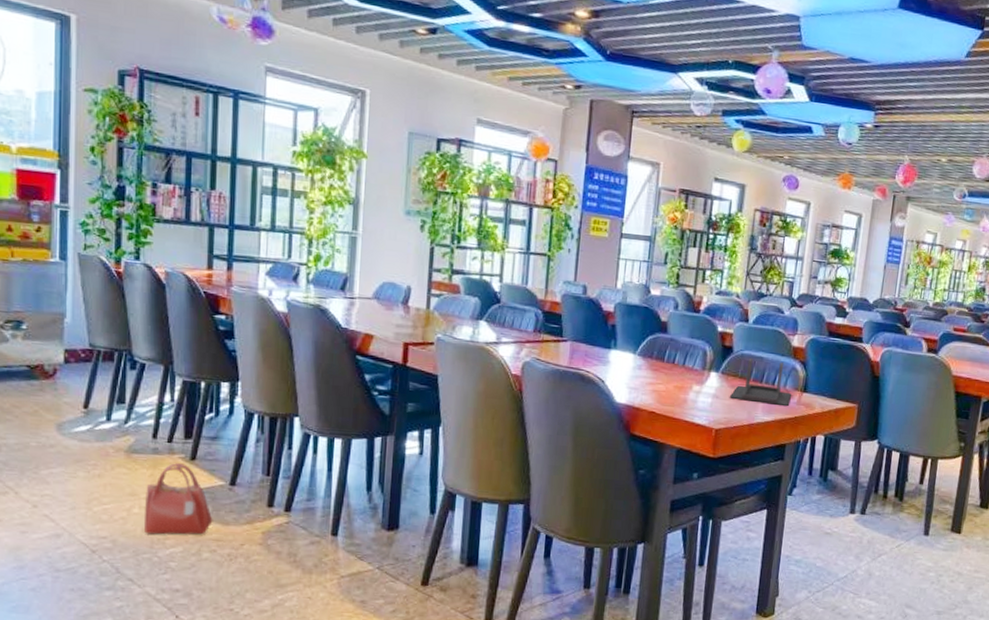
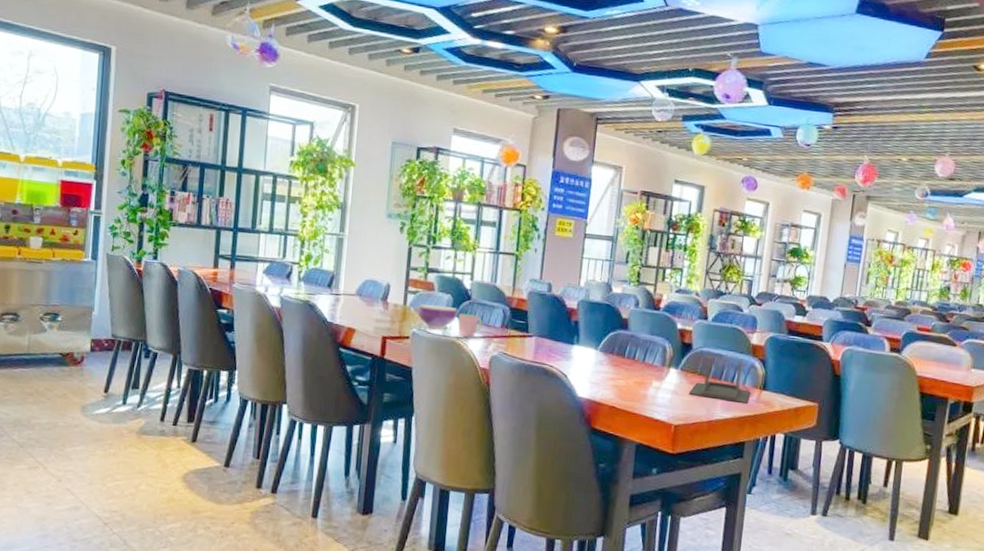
handbag: present [143,463,213,535] -> none [149,444,209,512]
bowl: none [442,308,486,335] -> present [417,304,458,330]
cup: none [486,317,514,343] -> present [457,313,483,337]

